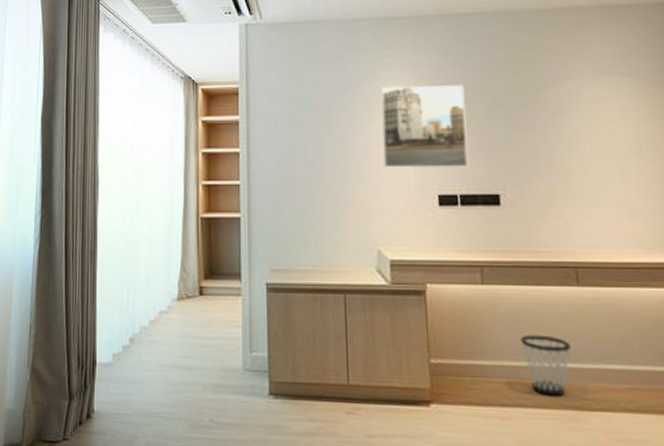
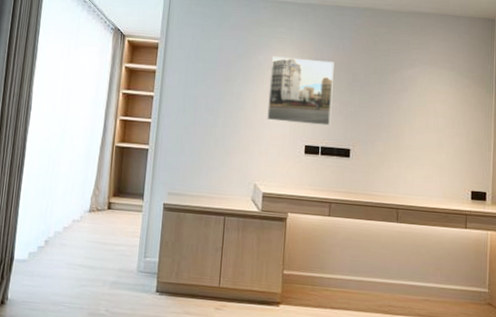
wastebasket: present [520,334,571,396] -> none [351,256,386,303]

